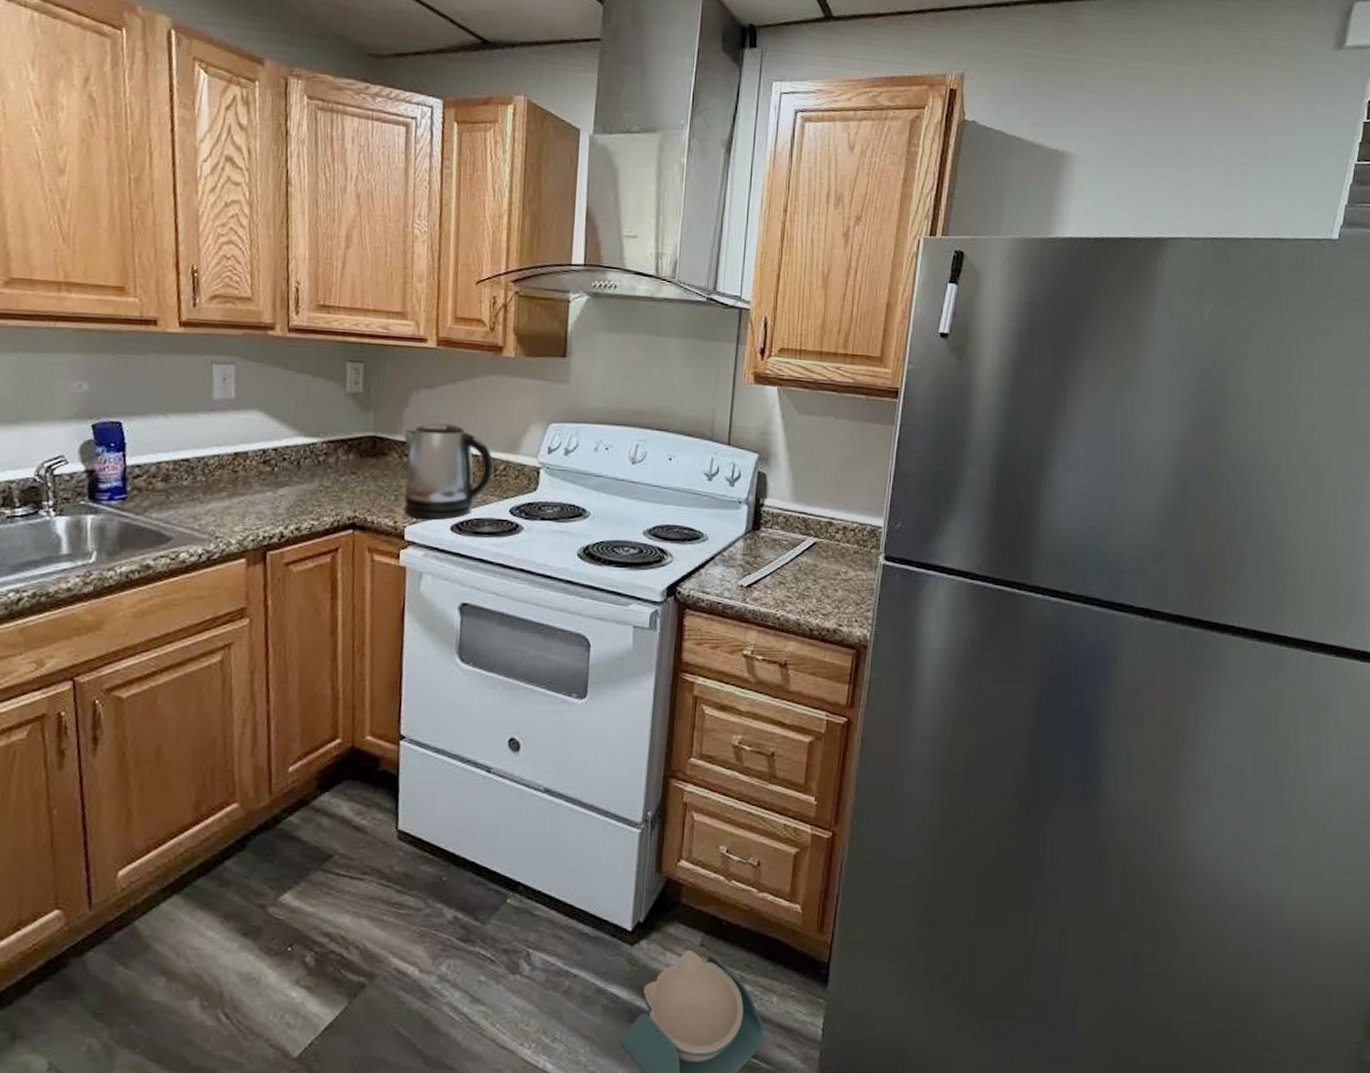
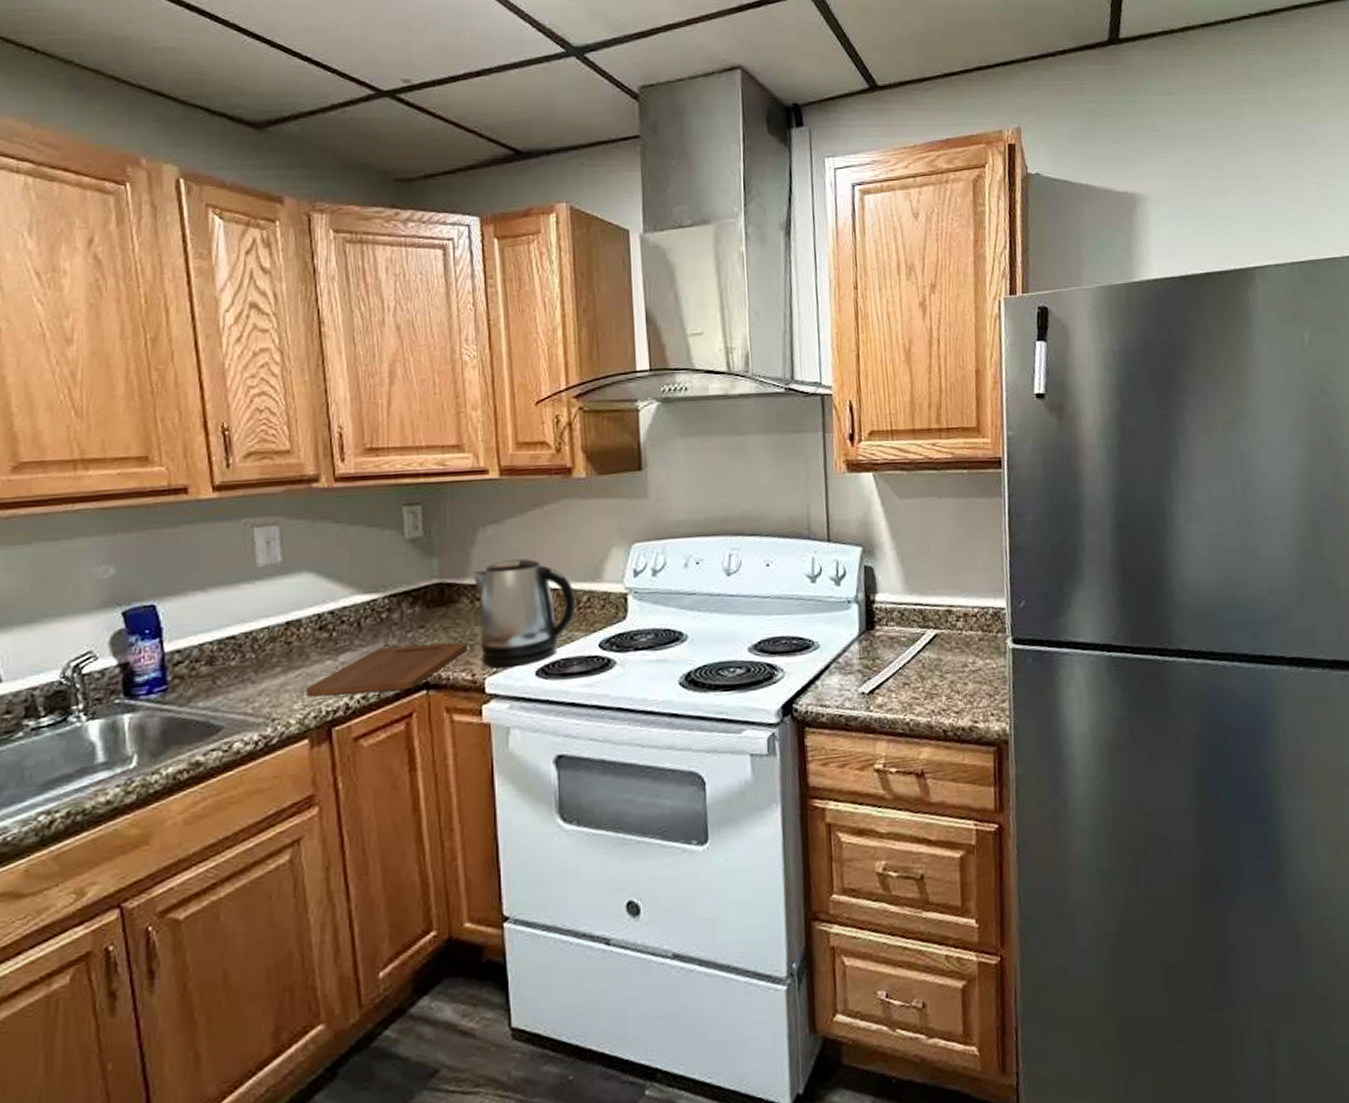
cutting board: none [246,487,393,528] -> present [305,642,468,697]

